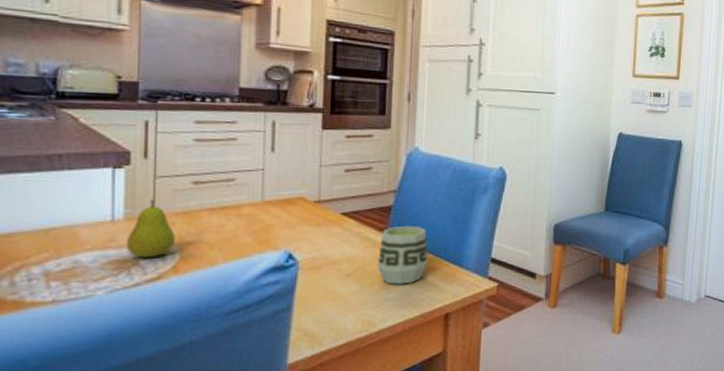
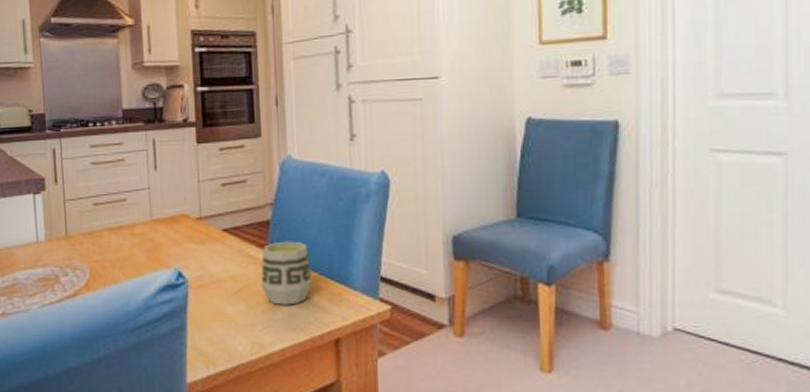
fruit: present [126,200,175,258] -> none [48,222,85,276]

